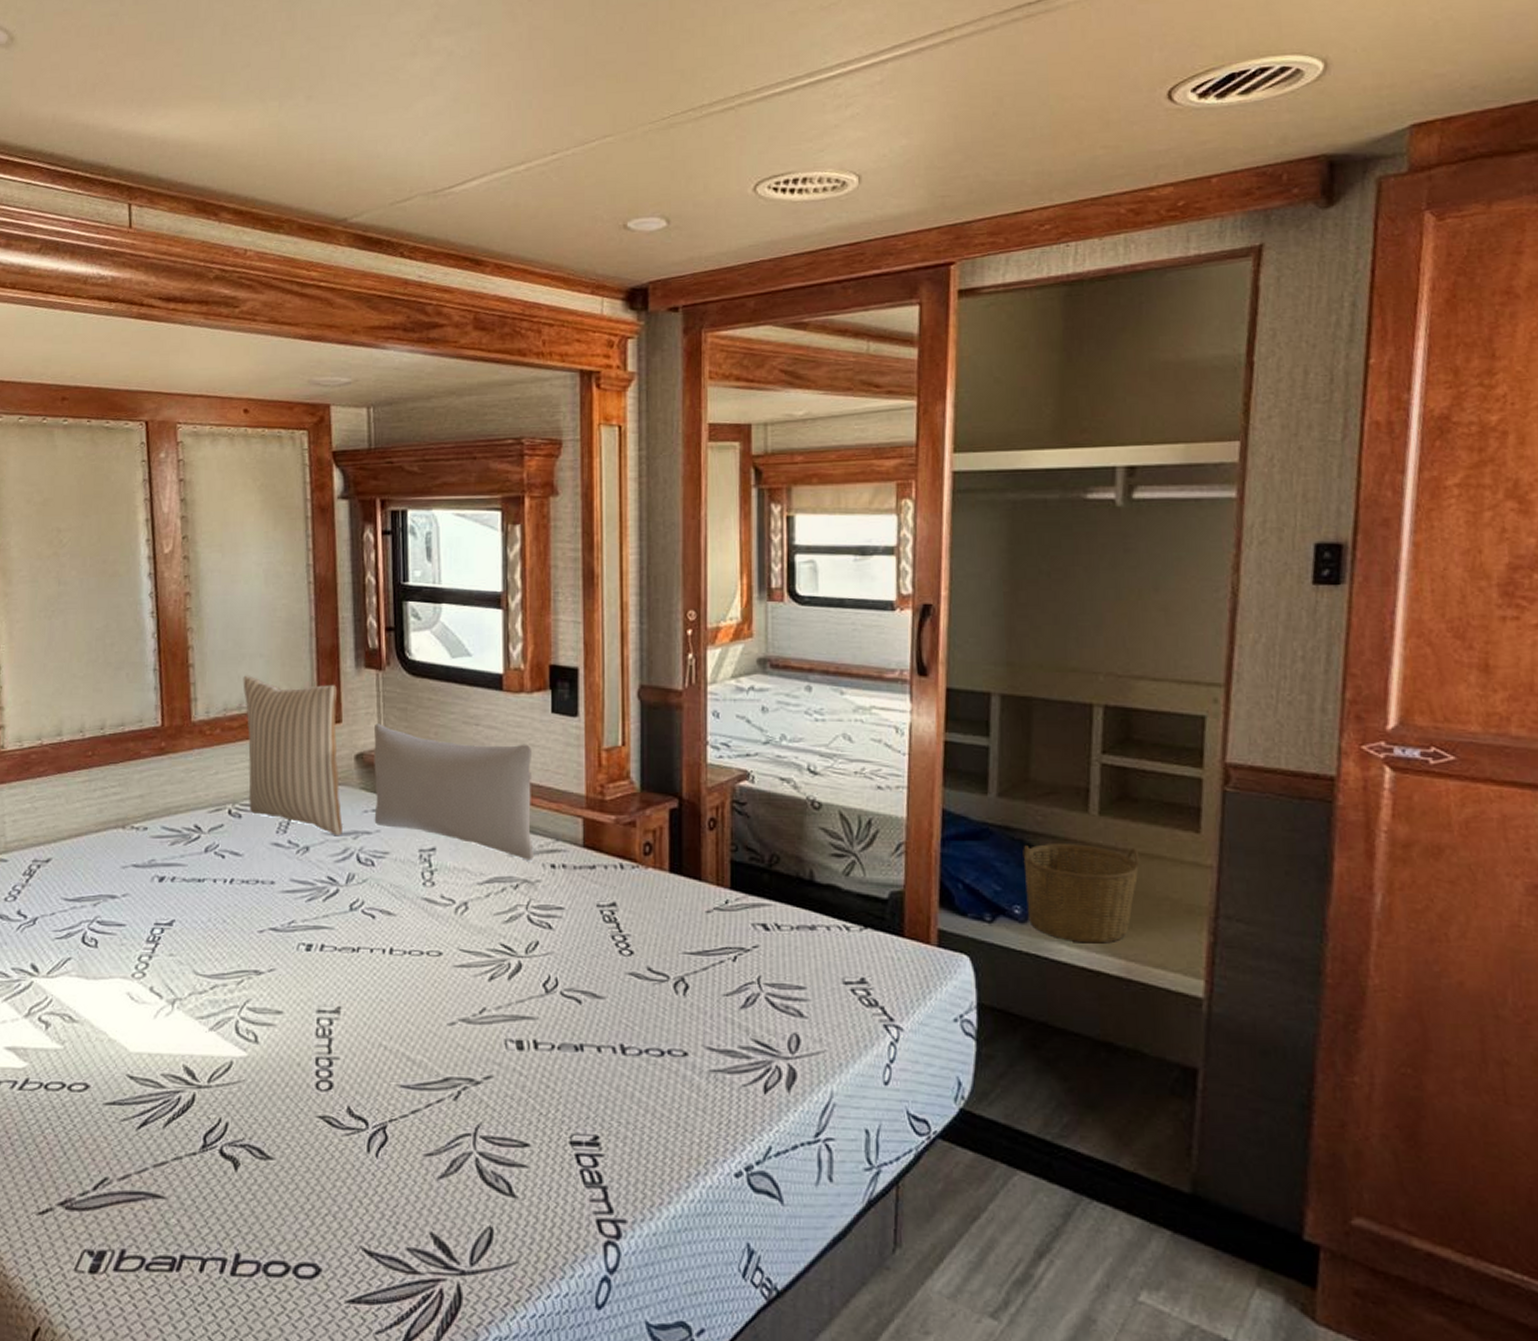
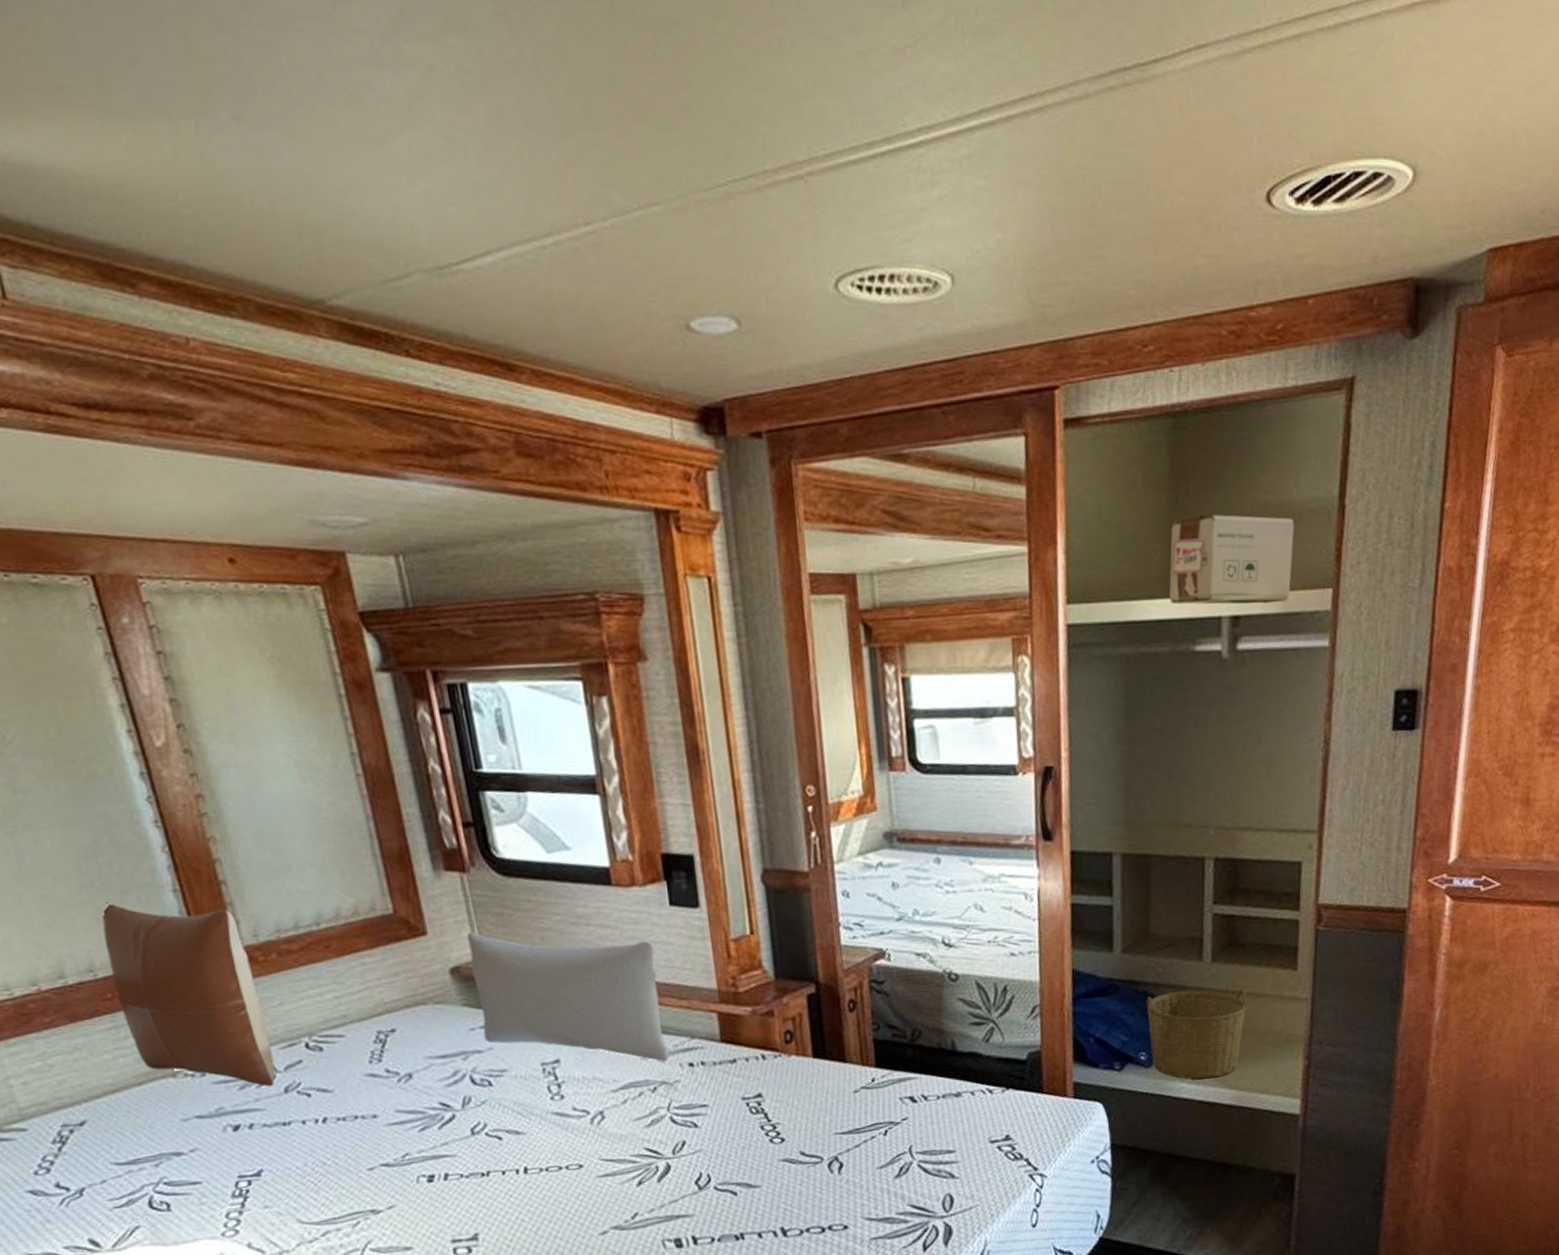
pillow: none [95,676,202,844] -> present [101,902,276,1086]
pillow: present [243,675,343,836] -> none [293,889,449,1059]
box: none [1060,372,1197,456] -> present [1169,514,1295,605]

